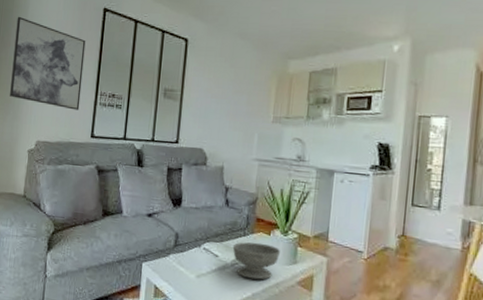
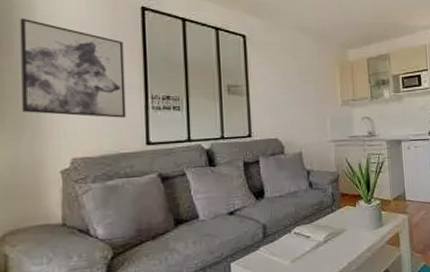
bowl: present [232,242,280,280] -> none [322,215,367,250]

